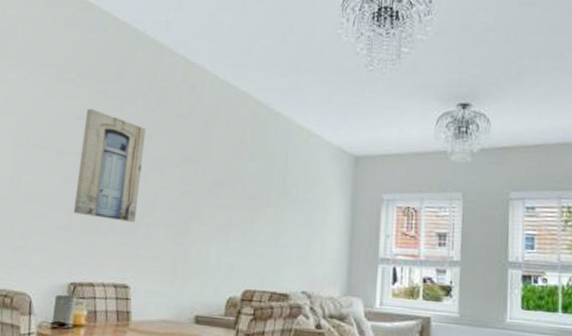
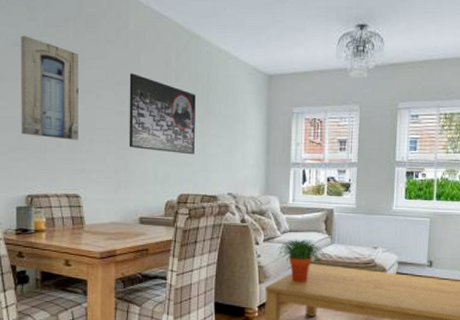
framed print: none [190,150,271,244] -> present [129,73,196,155]

